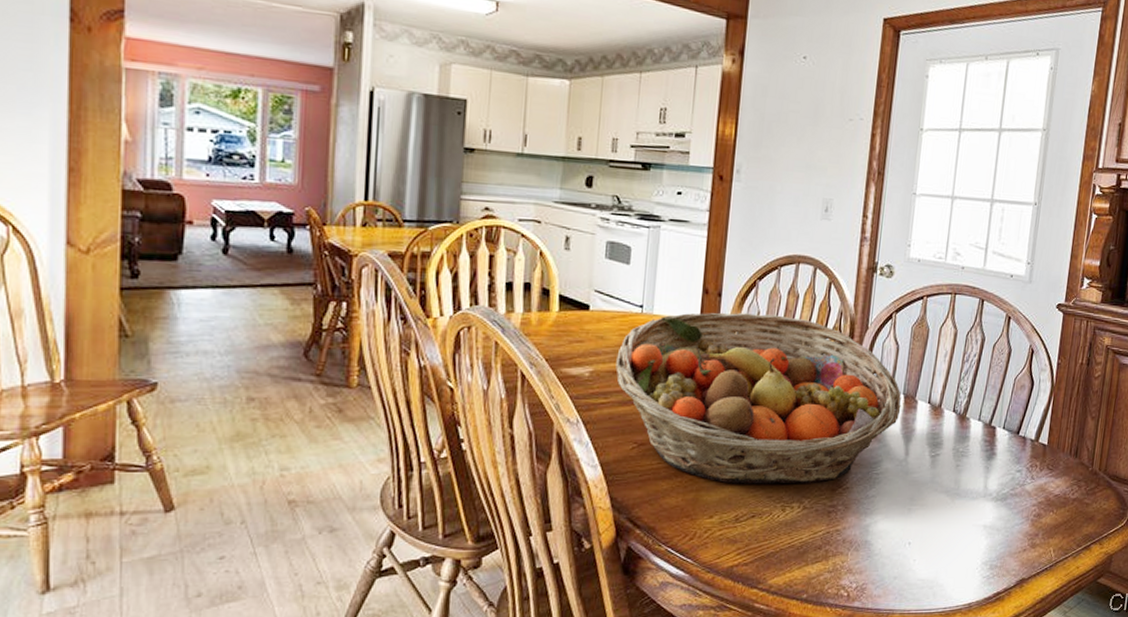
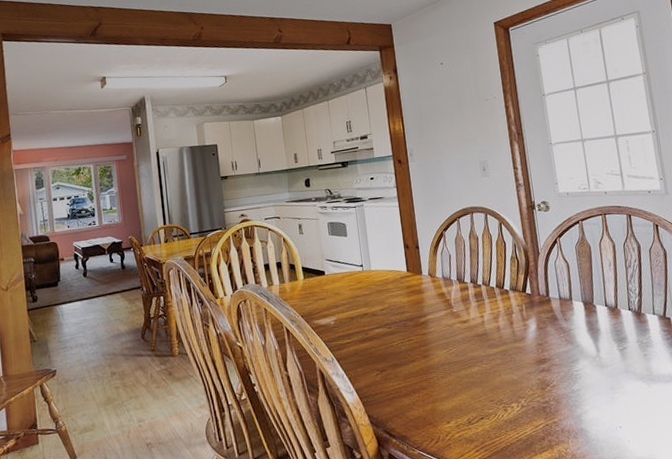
fruit basket: present [616,312,901,484] -> none [351,255,584,394]

